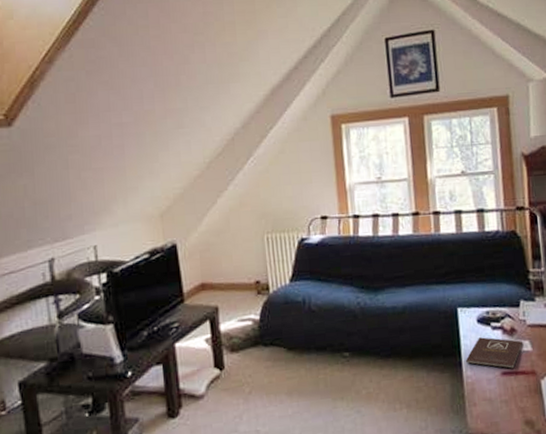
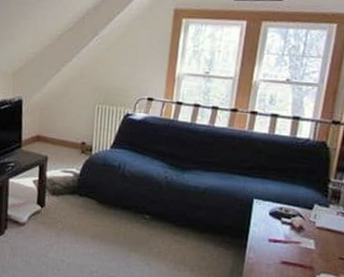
book: present [465,337,522,369] -> none [250,228,307,260]

